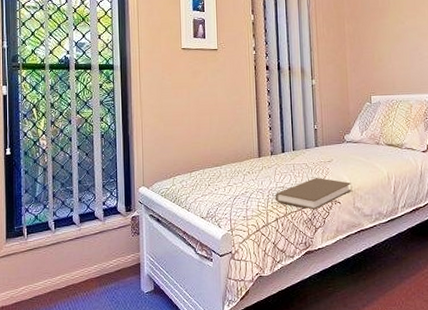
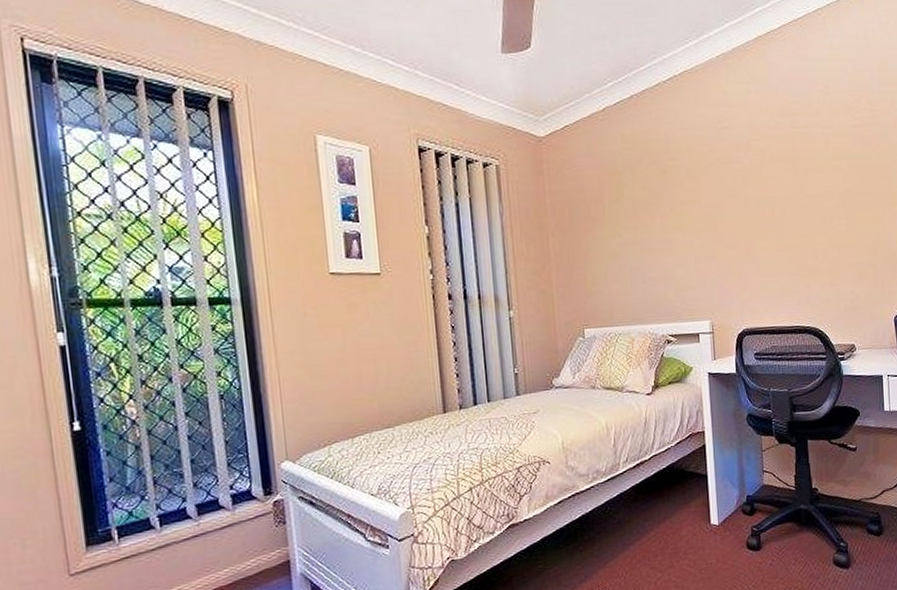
book: present [276,178,352,210] -> none [468,433,563,474]

